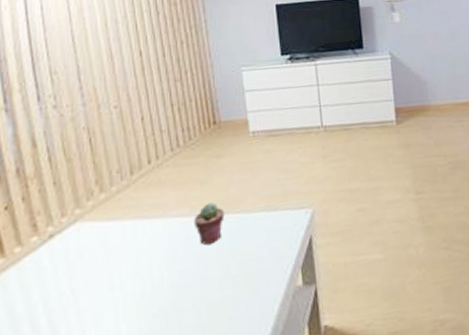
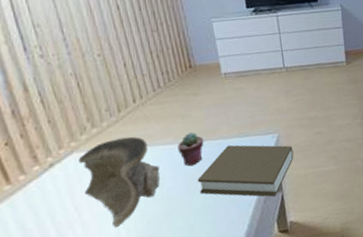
decorative bowl: none [81,205,172,321] -> present [78,136,160,228]
book: none [214,220,331,292] -> present [197,145,294,197]

